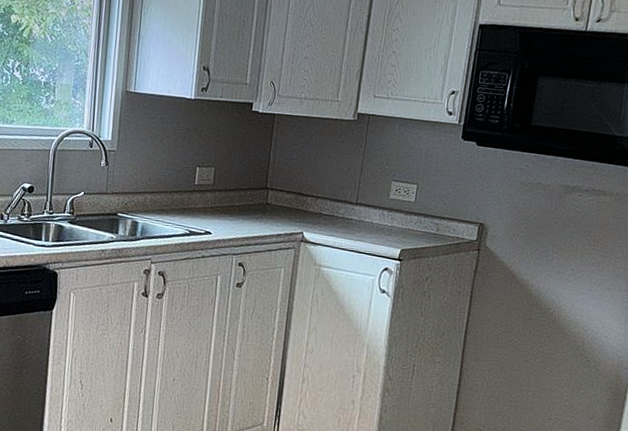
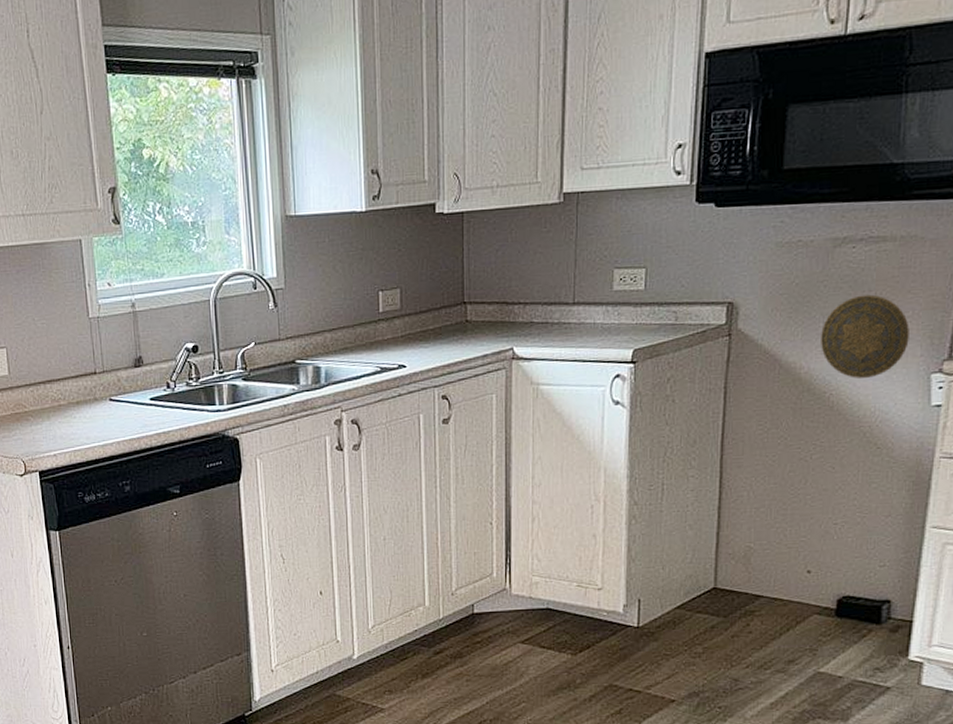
decorative plate: none [549,234,618,302] -> present [821,294,909,378]

